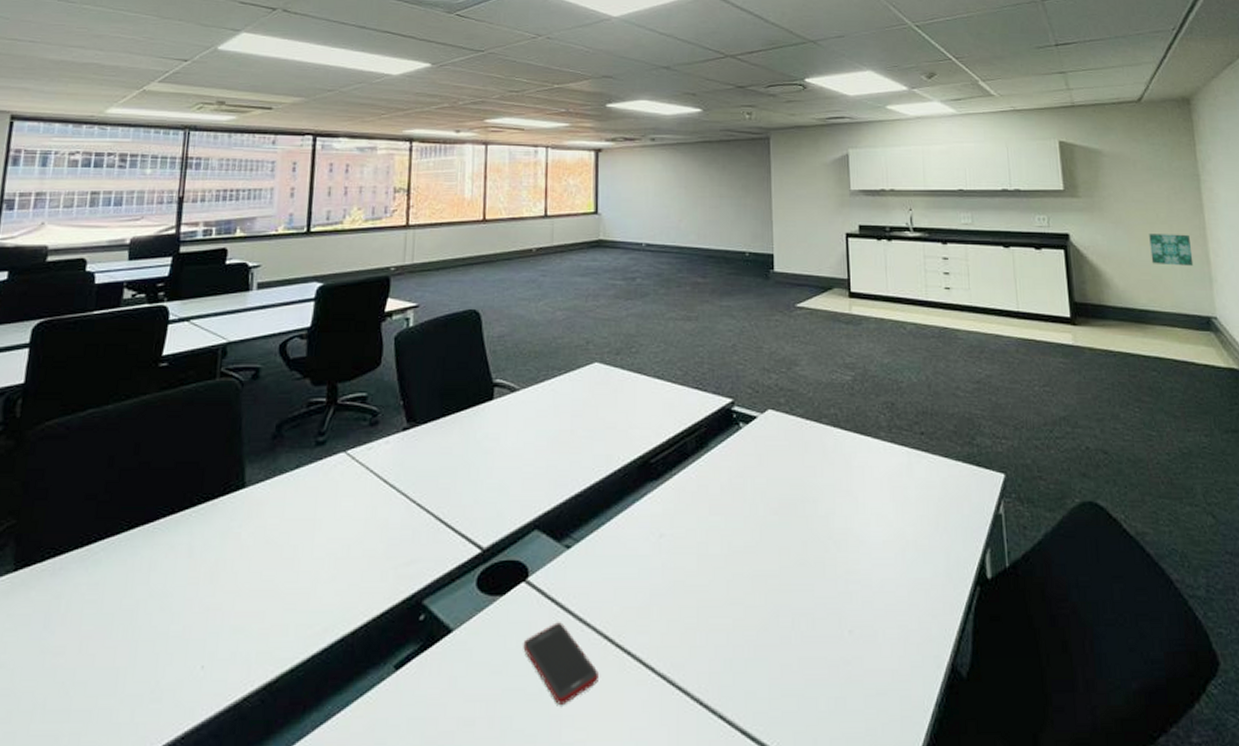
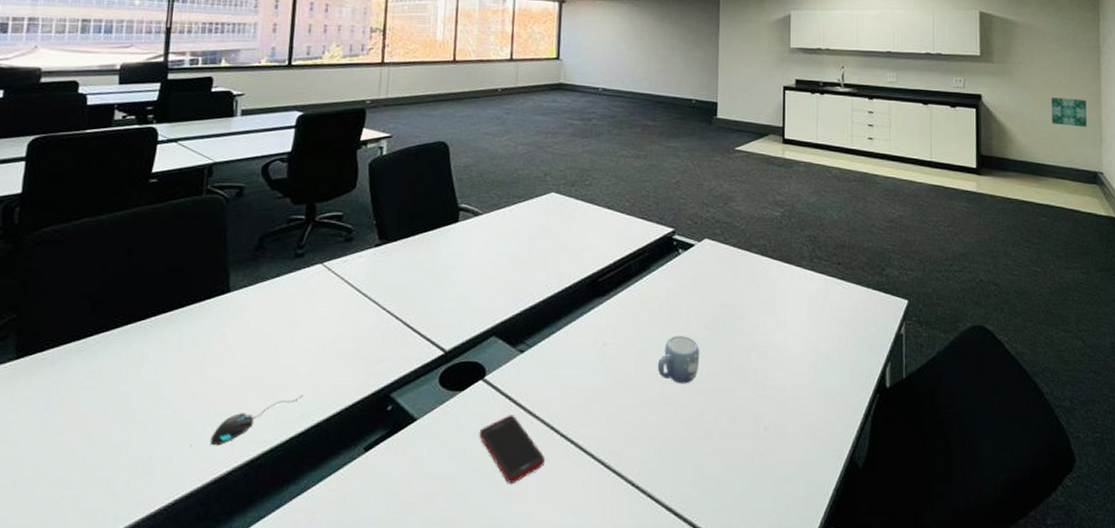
mouse: none [223,605,326,667] -> present [210,395,303,446]
mug: none [722,523,770,581] -> present [657,336,700,384]

